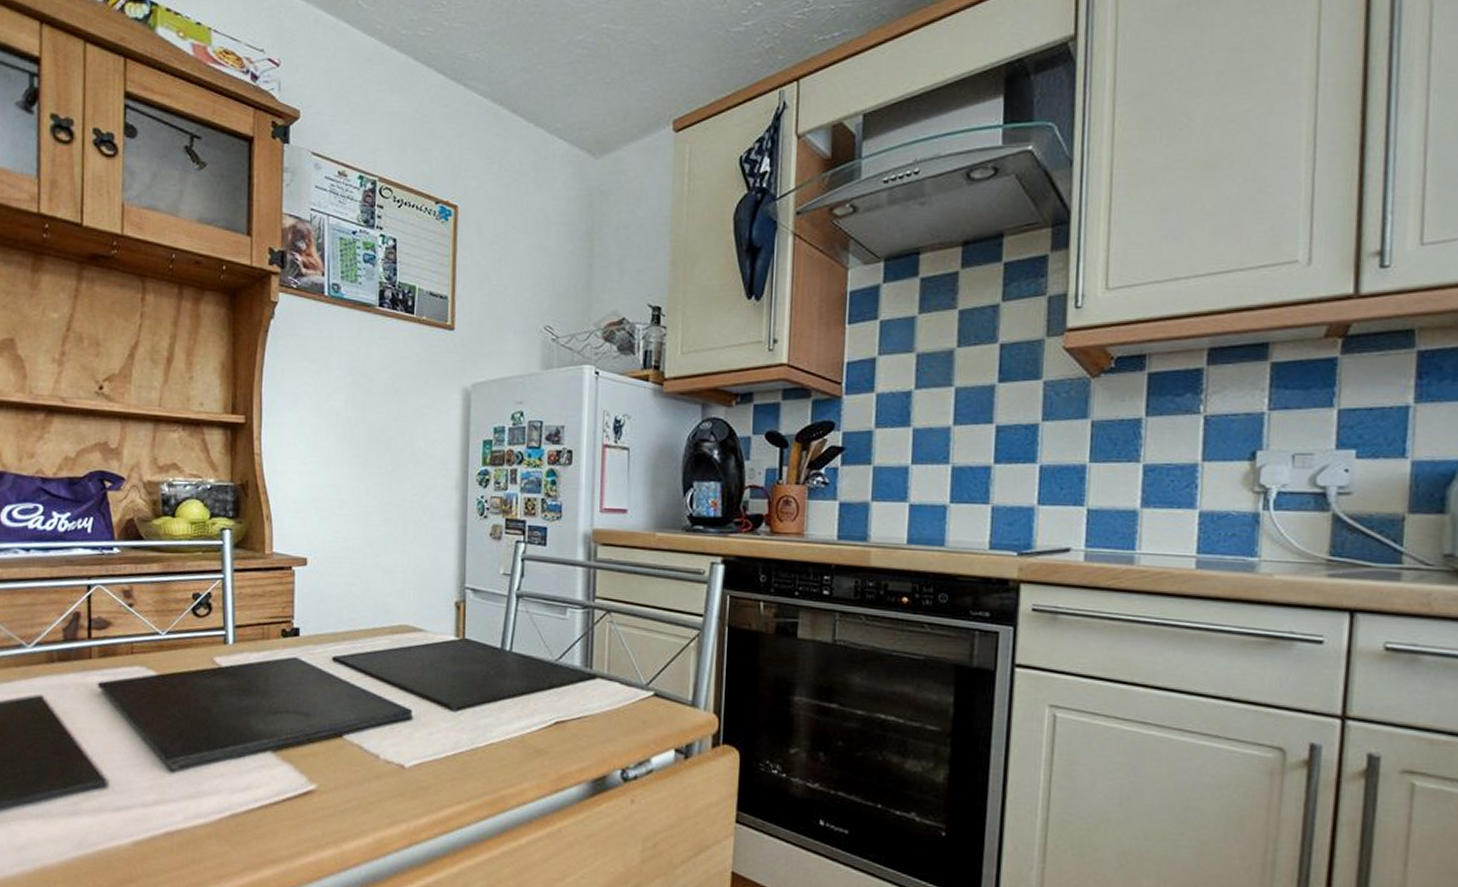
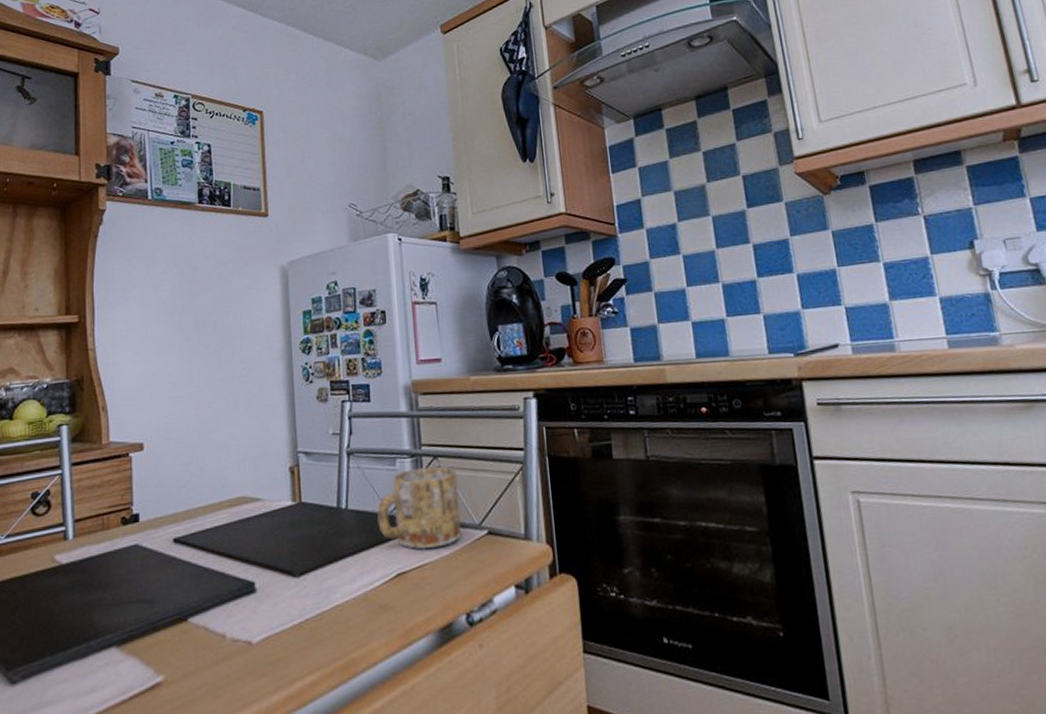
mug: none [541,620,629,702] -> present [377,466,461,550]

